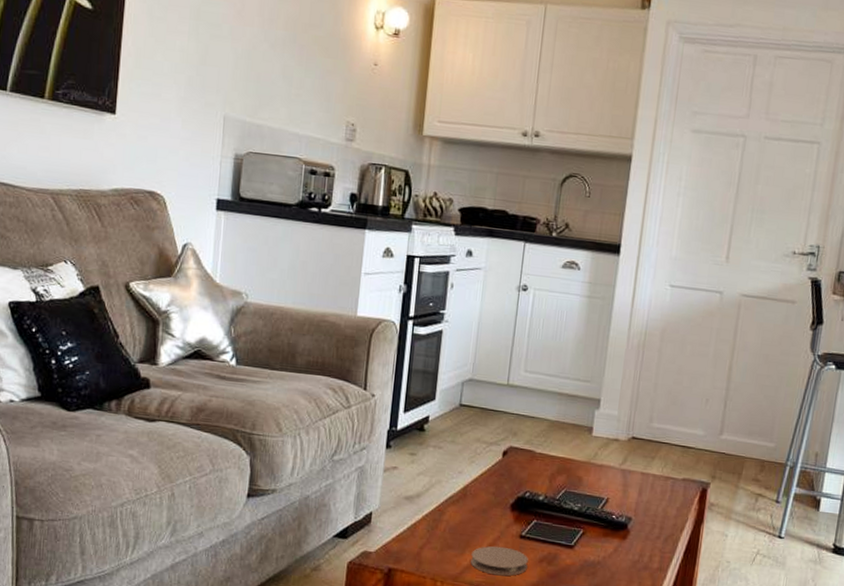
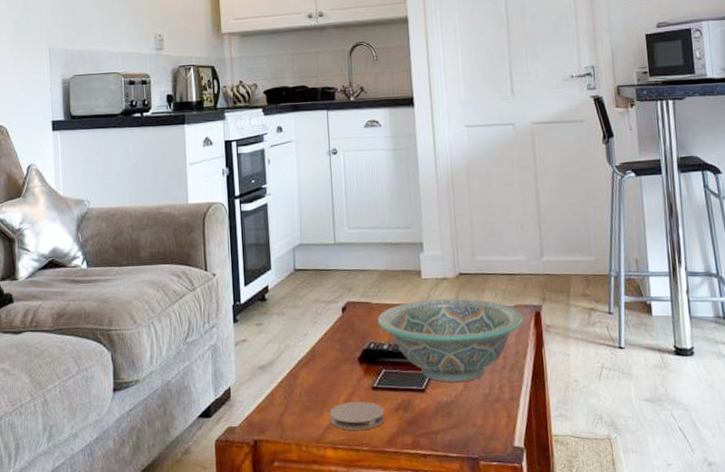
decorative bowl: none [538,457,688,545] -> present [378,298,523,383]

